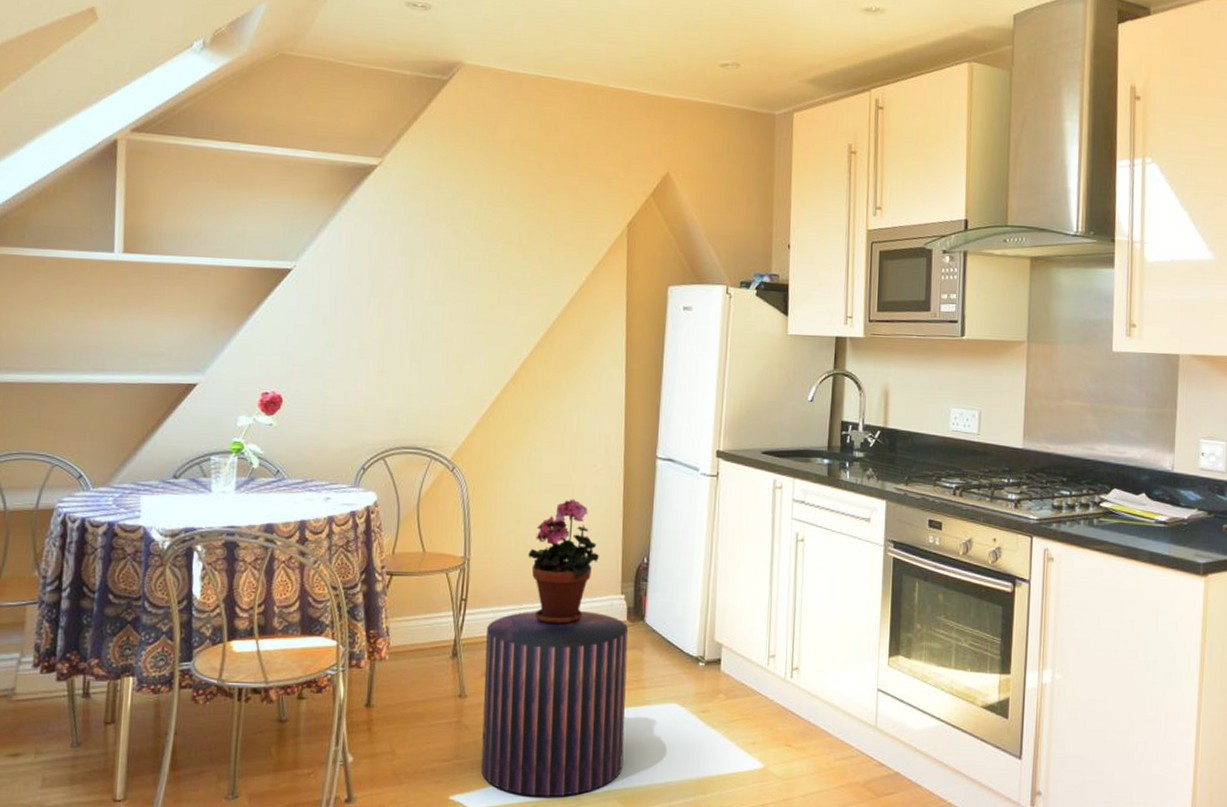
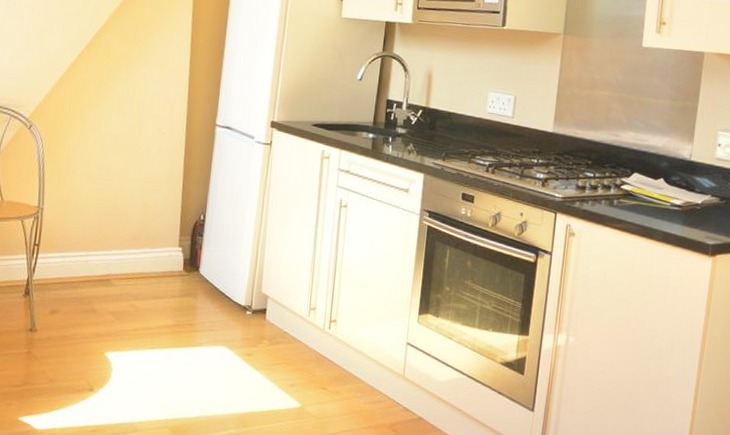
stool: present [481,611,629,797] -> none [47,257,184,423]
potted plant: present [528,499,599,625] -> none [96,159,160,272]

